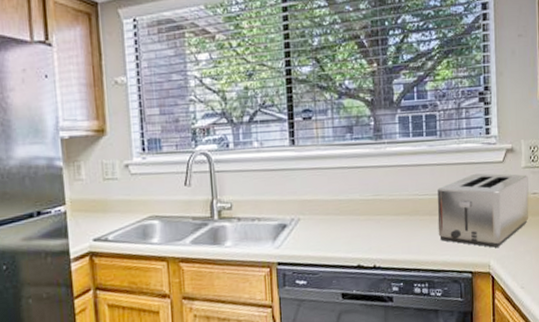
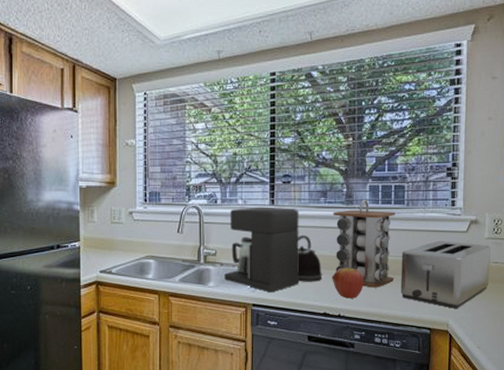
coffee maker: none [243,148,329,247] -> present [224,207,300,292]
kettle: none [324,177,354,232] -> present [297,234,323,282]
spice rack: none [361,133,431,233] -> present [332,200,396,288]
fruit: none [365,210,399,247] -> present [333,266,364,299]

